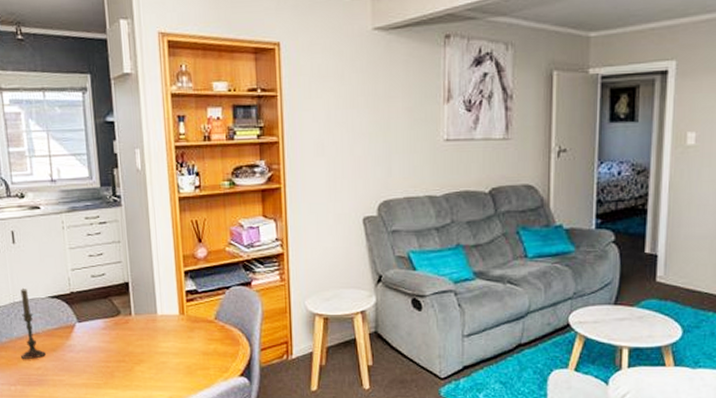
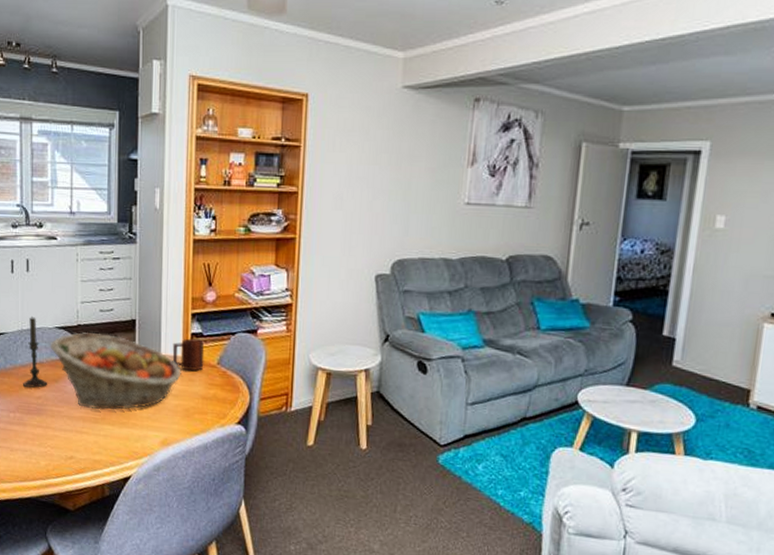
fruit basket: none [44,299,180,375] -> present [50,332,181,410]
mug: none [168,296,202,329] -> present [172,338,205,372]

